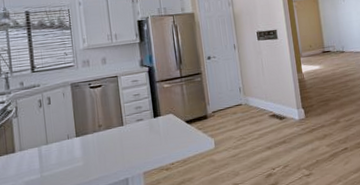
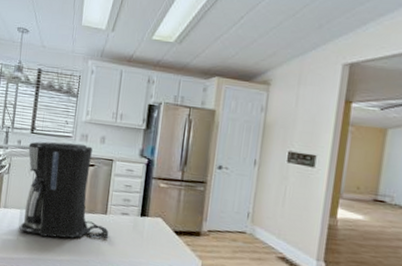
coffee maker: none [32,69,130,168] -> present [19,141,109,239]

